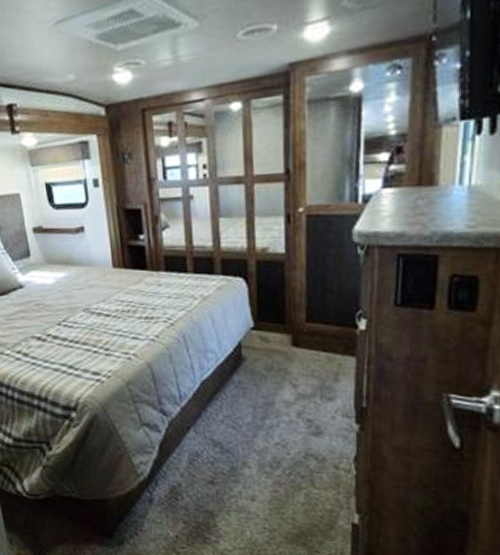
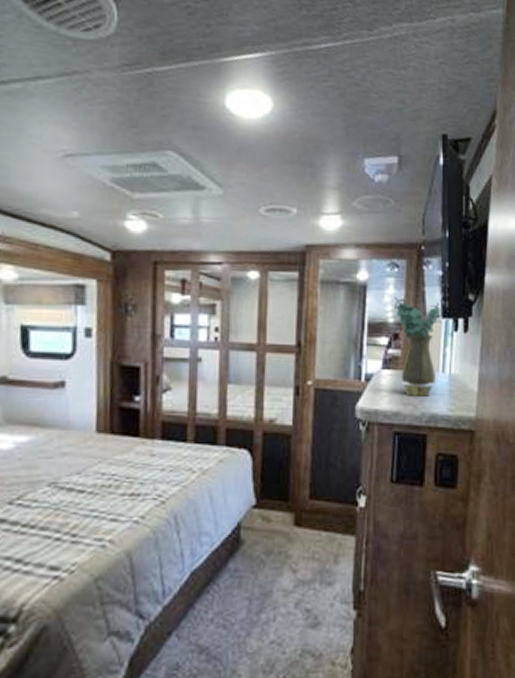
vase: none [397,101,458,215] -> present [395,296,441,396]

